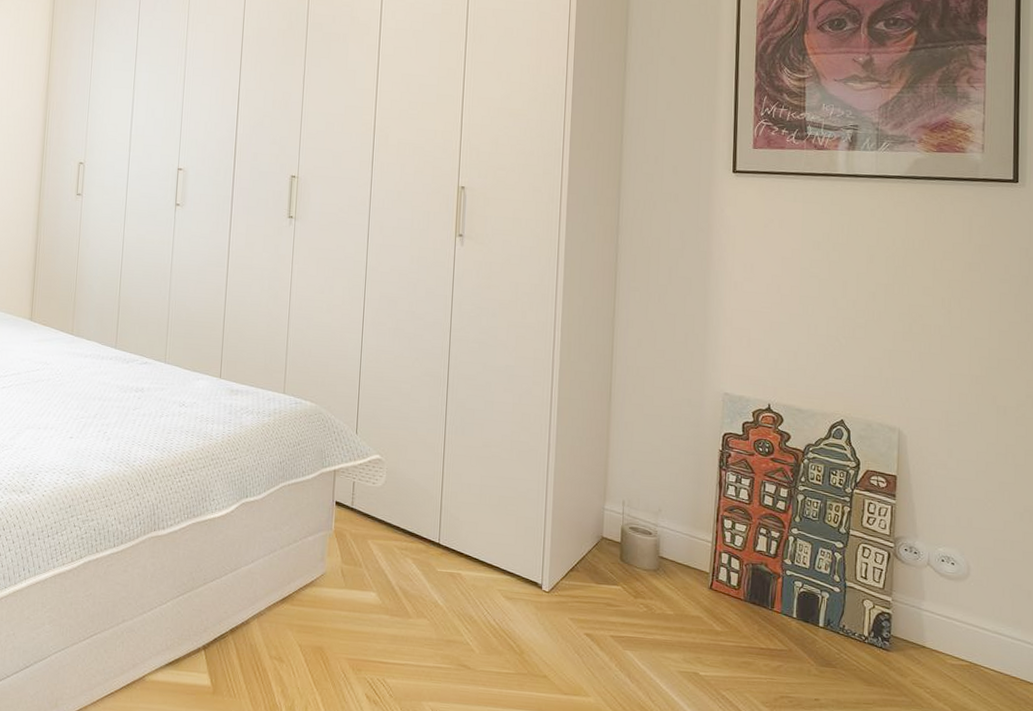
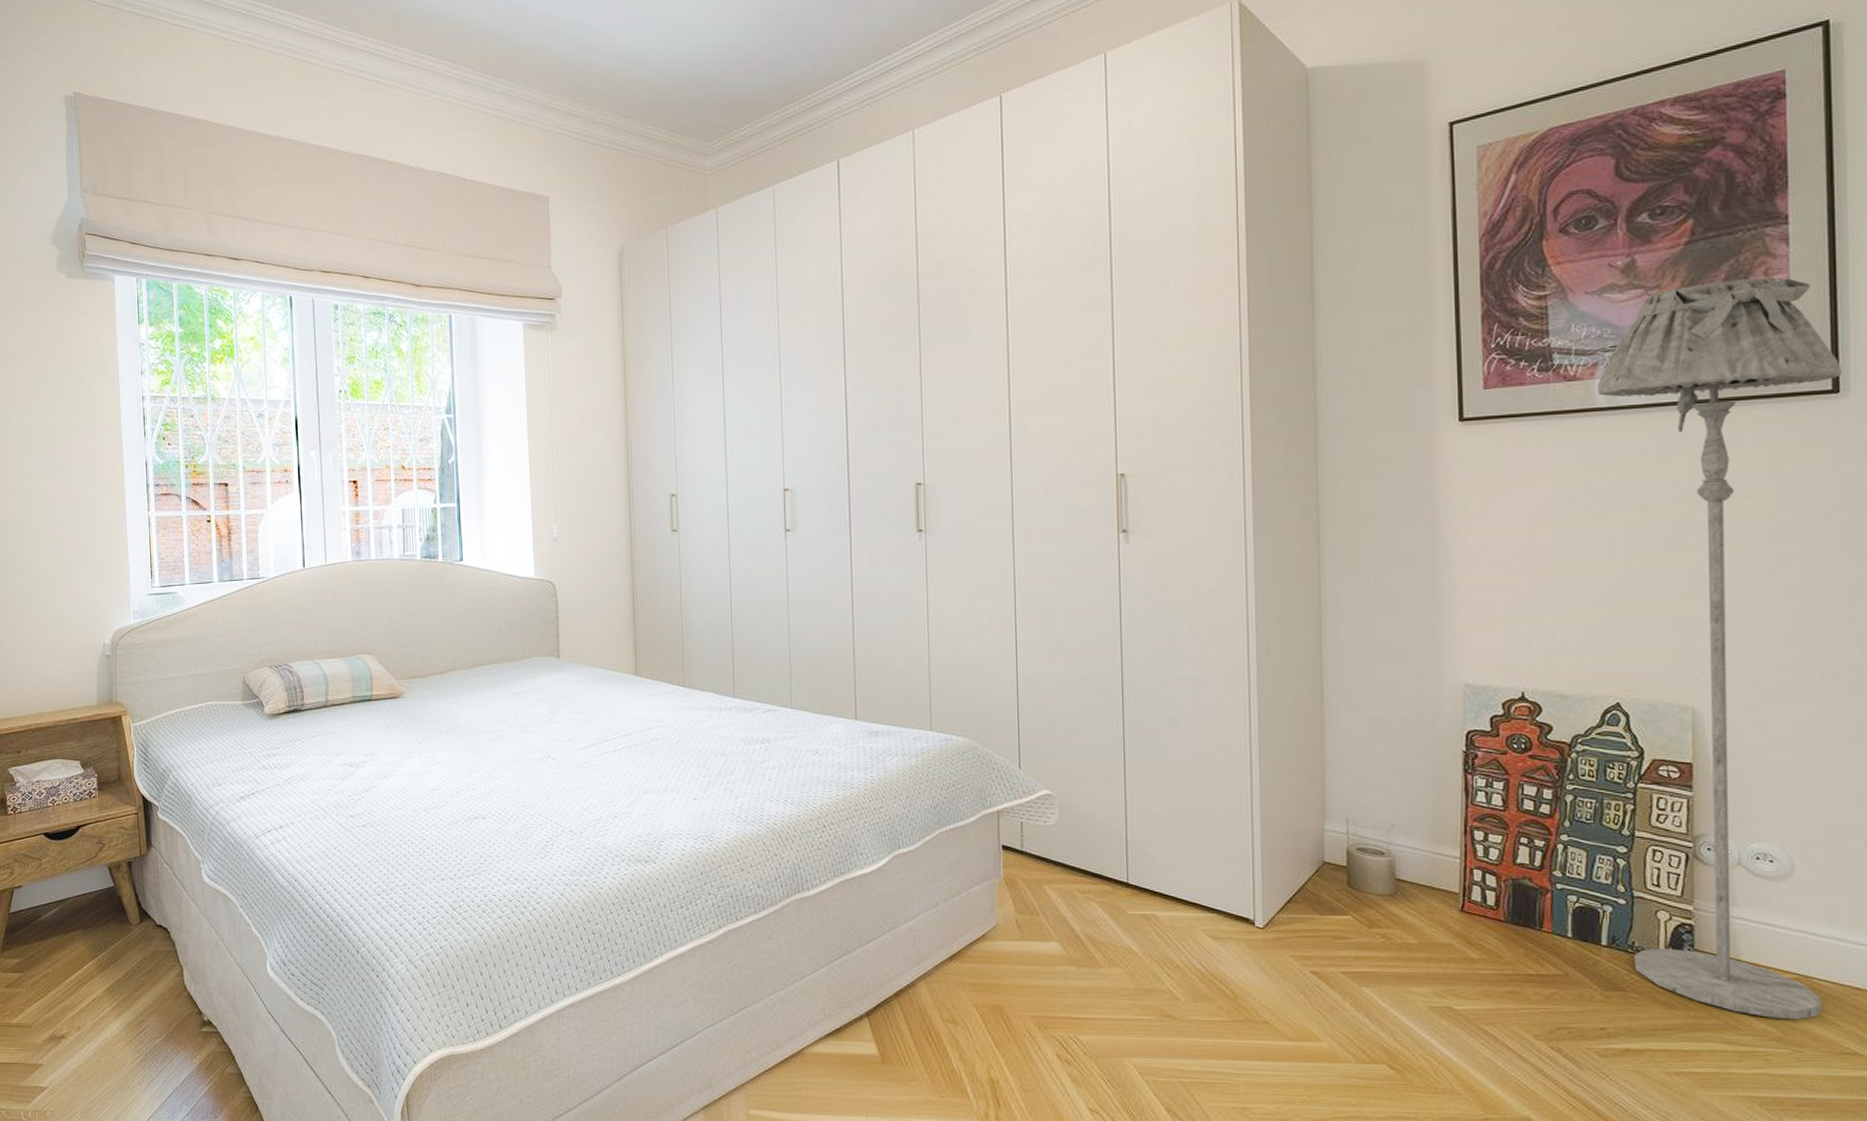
floor lamp: none [839,83,1021,702] -> present [1597,278,1843,1020]

